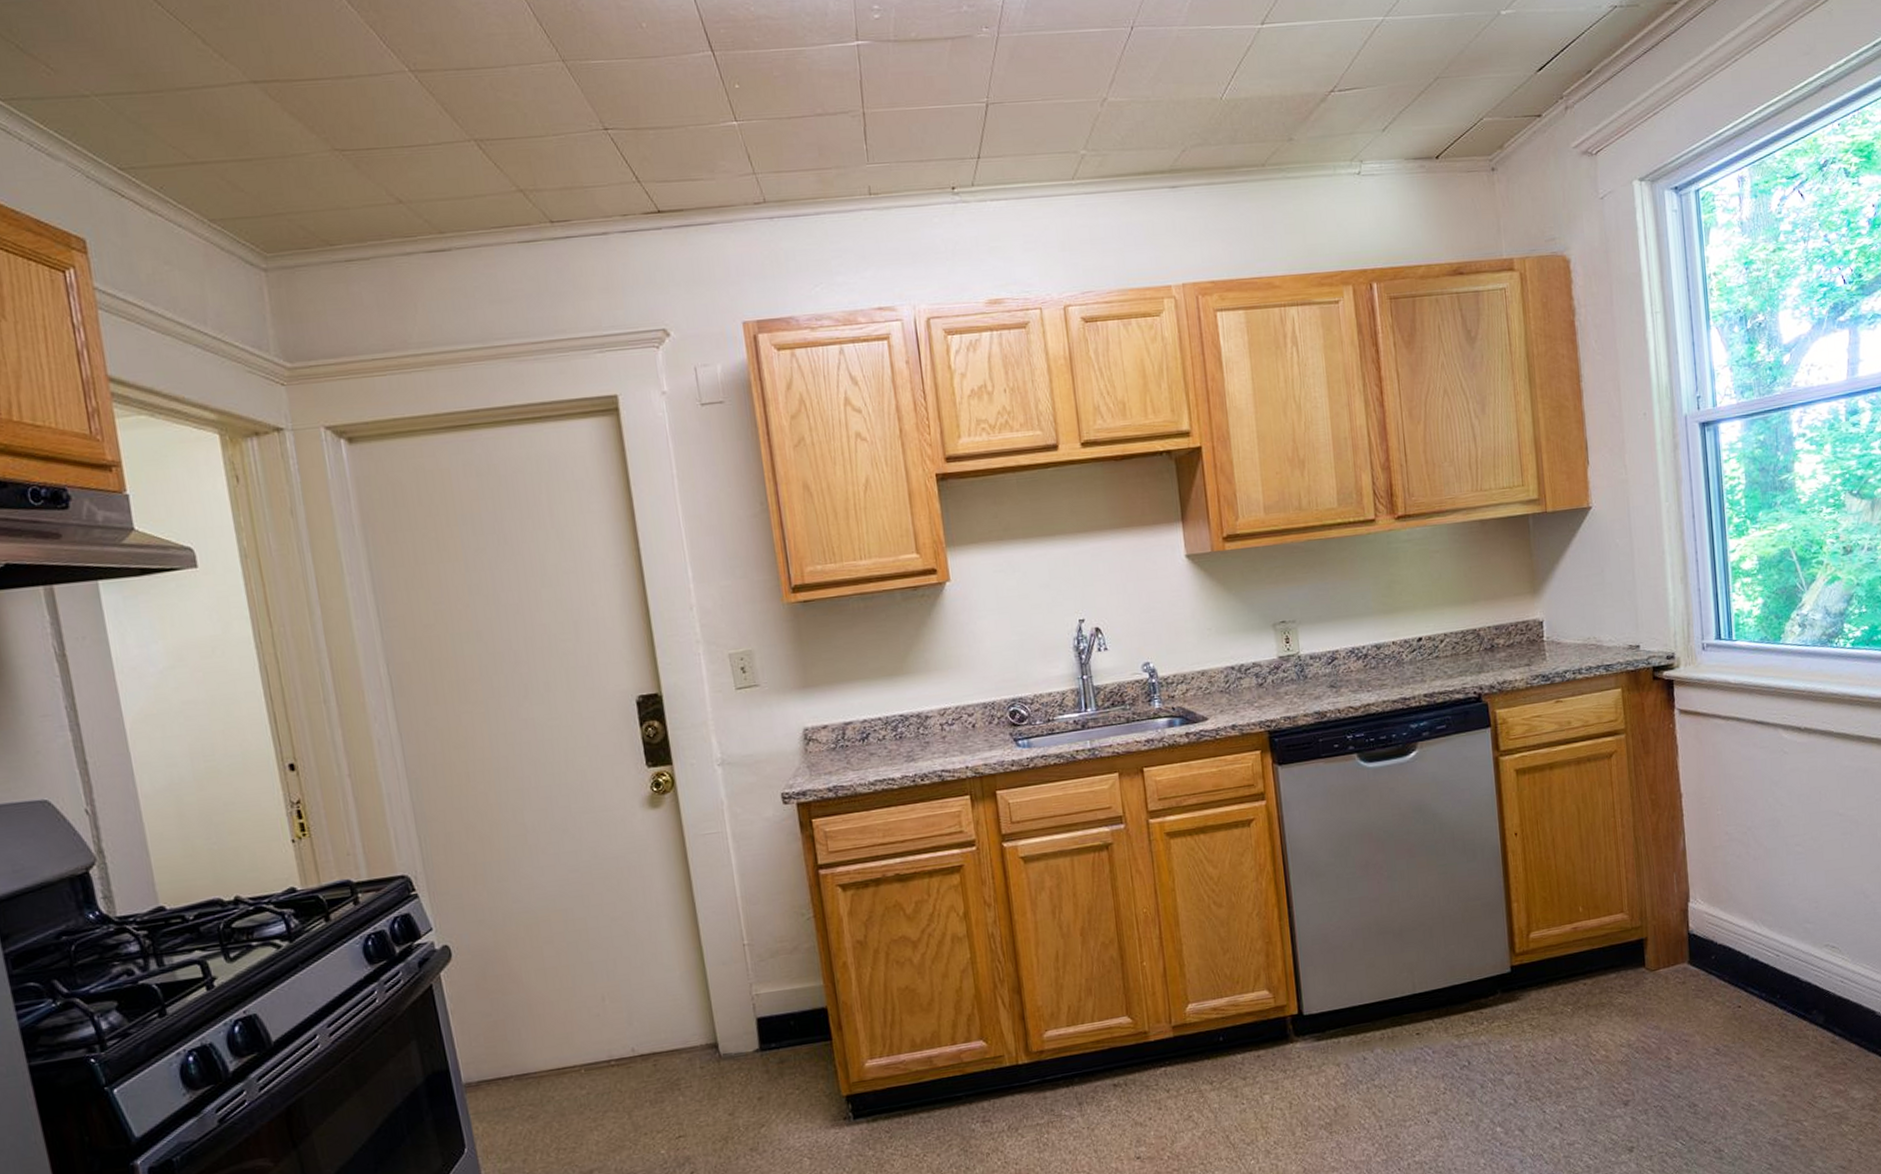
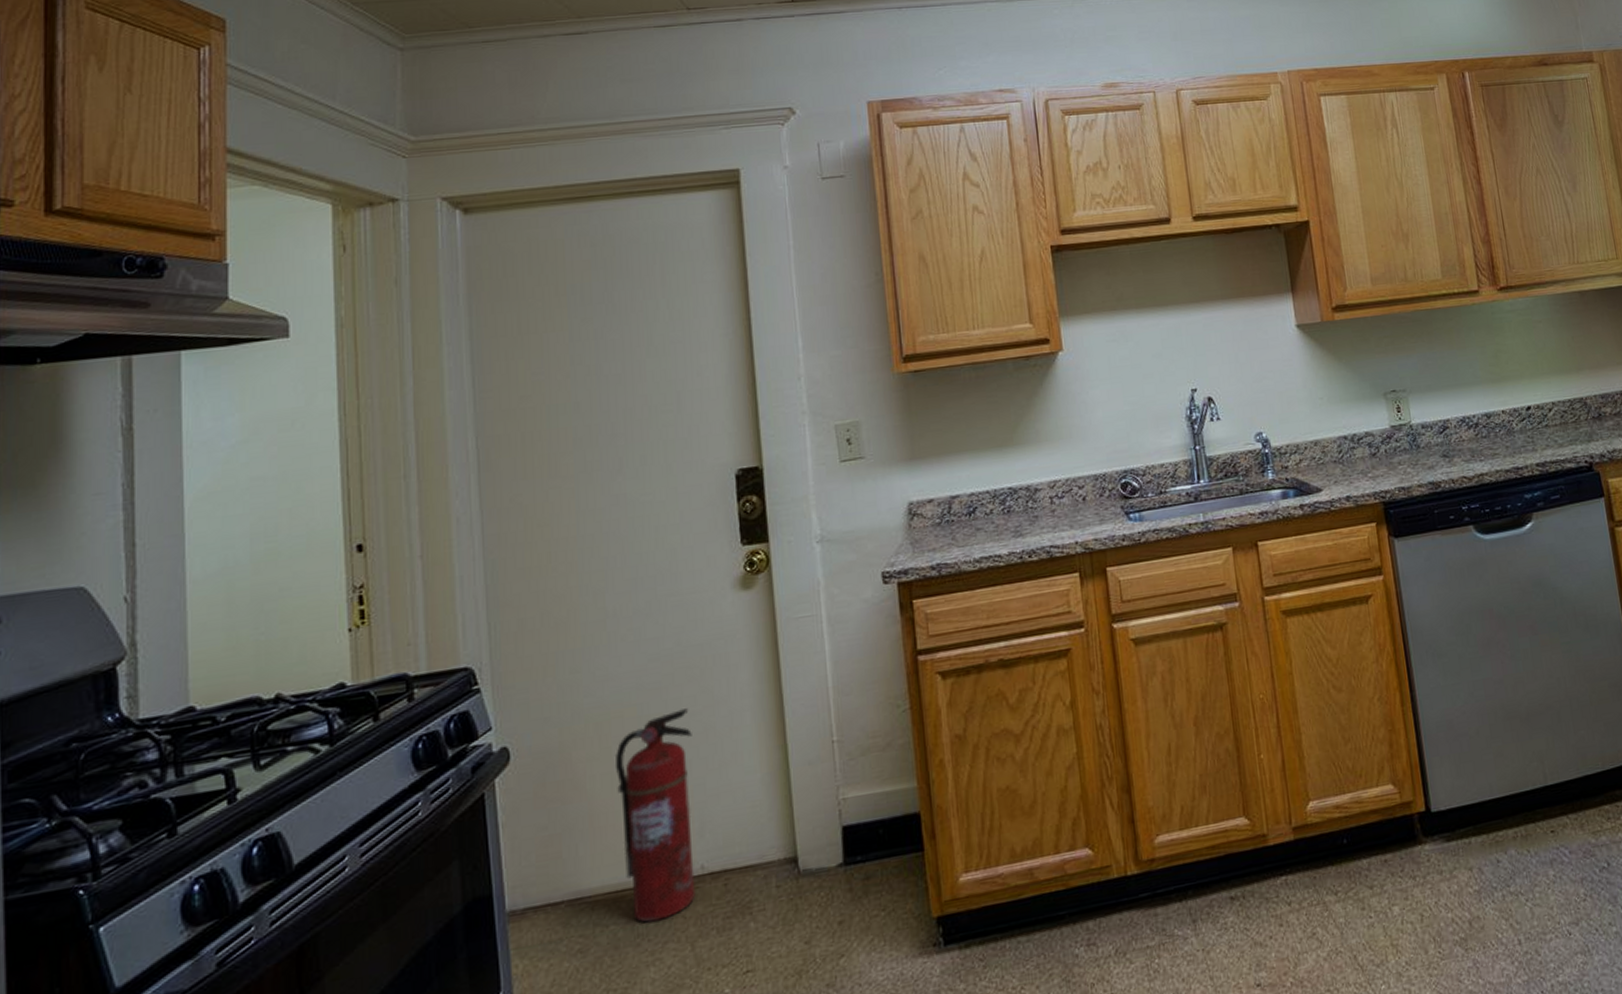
fire extinguisher: none [546,914,629,1095] -> present [614,708,696,923]

